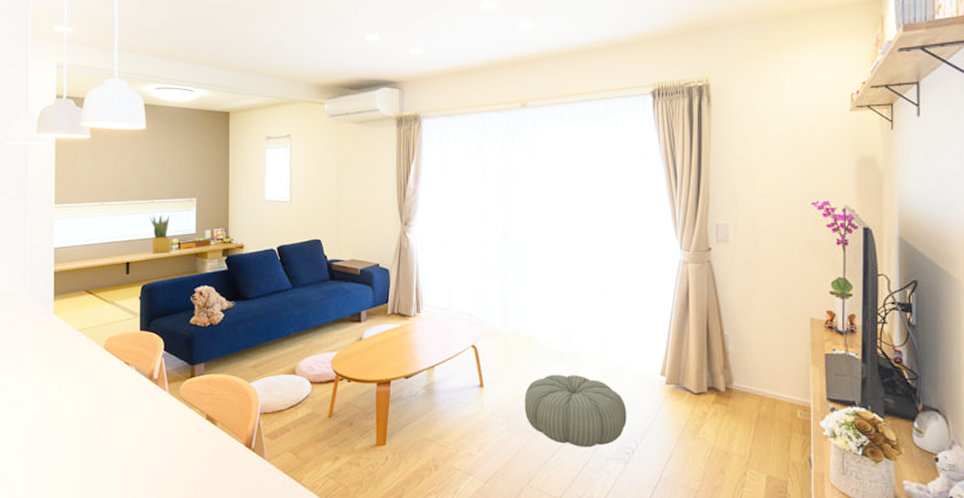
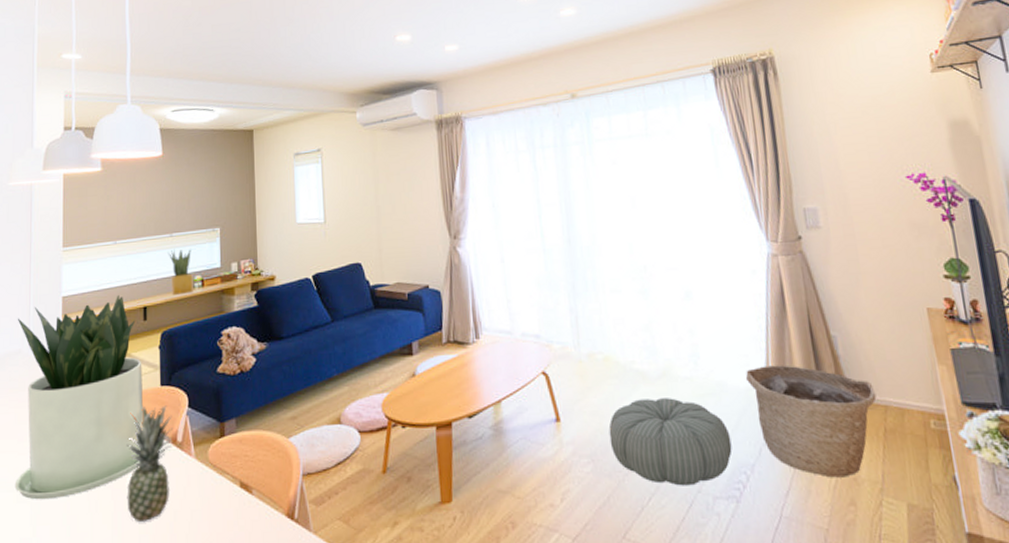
planter: none [13,249,124,417] -> present [14,294,143,500]
fruit: none [109,346,151,441] -> present [126,405,174,521]
basket: none [646,355,755,451] -> present [745,365,877,478]

